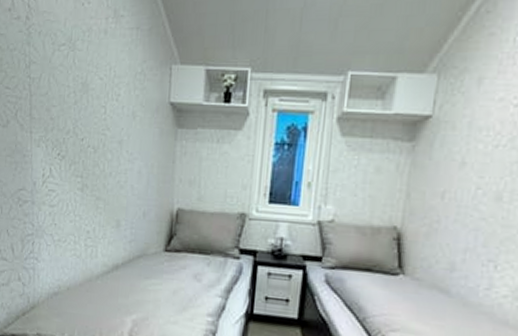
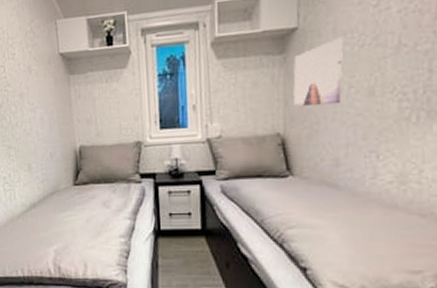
wall art: none [416,133,478,205] -> present [293,37,344,107]

